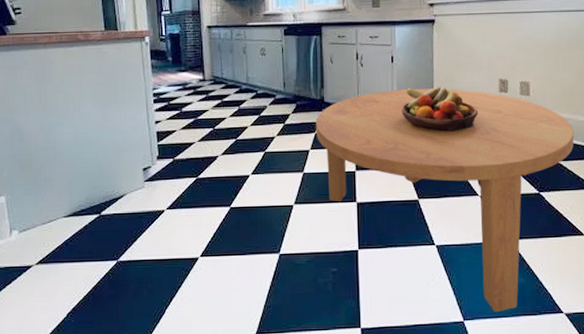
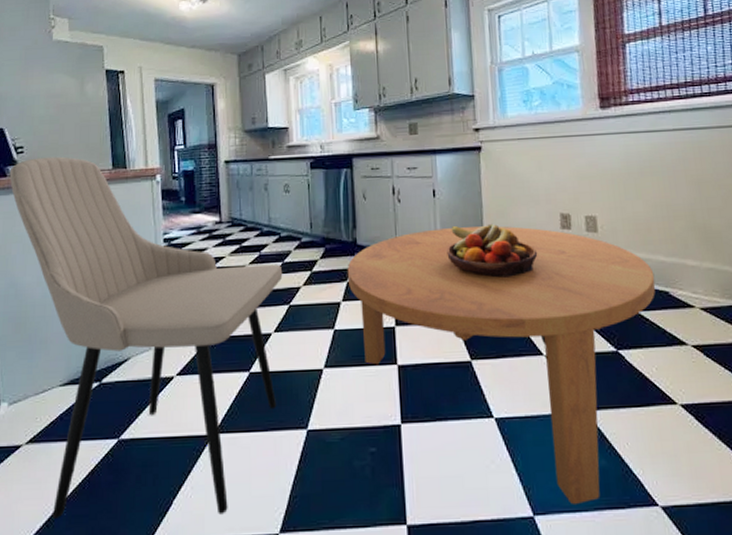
dining chair: none [9,18,259,324] -> present [9,156,283,519]

